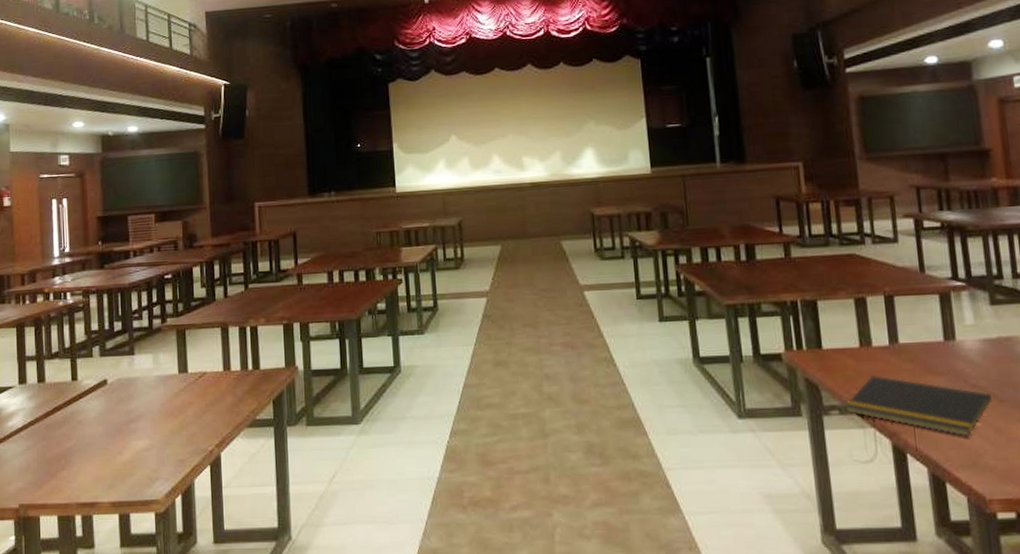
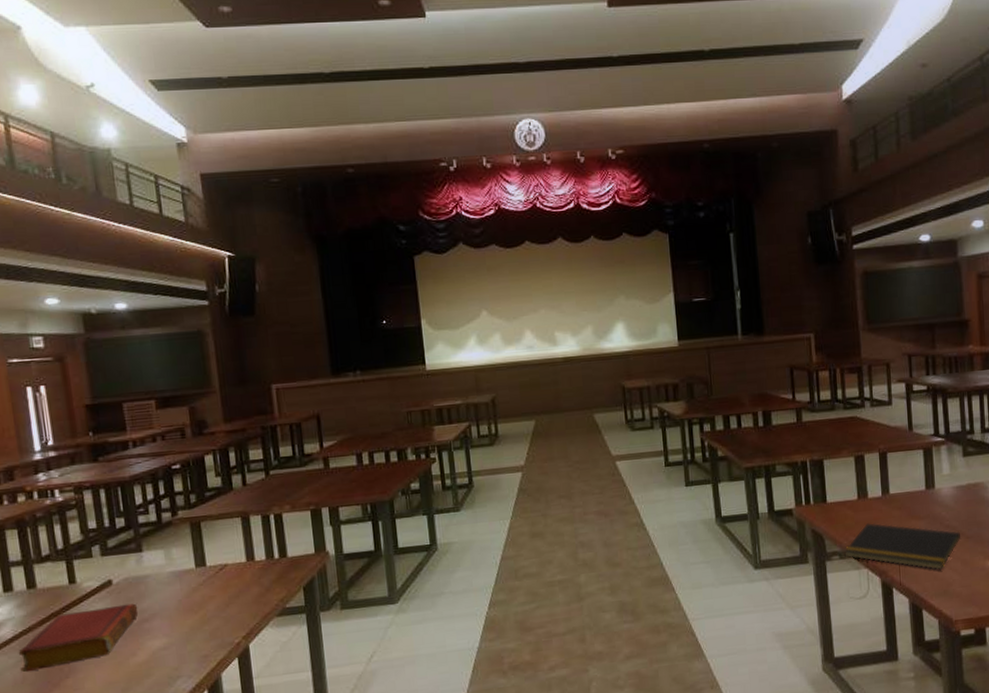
book: none [25,403,126,461] -> present [18,603,138,673]

